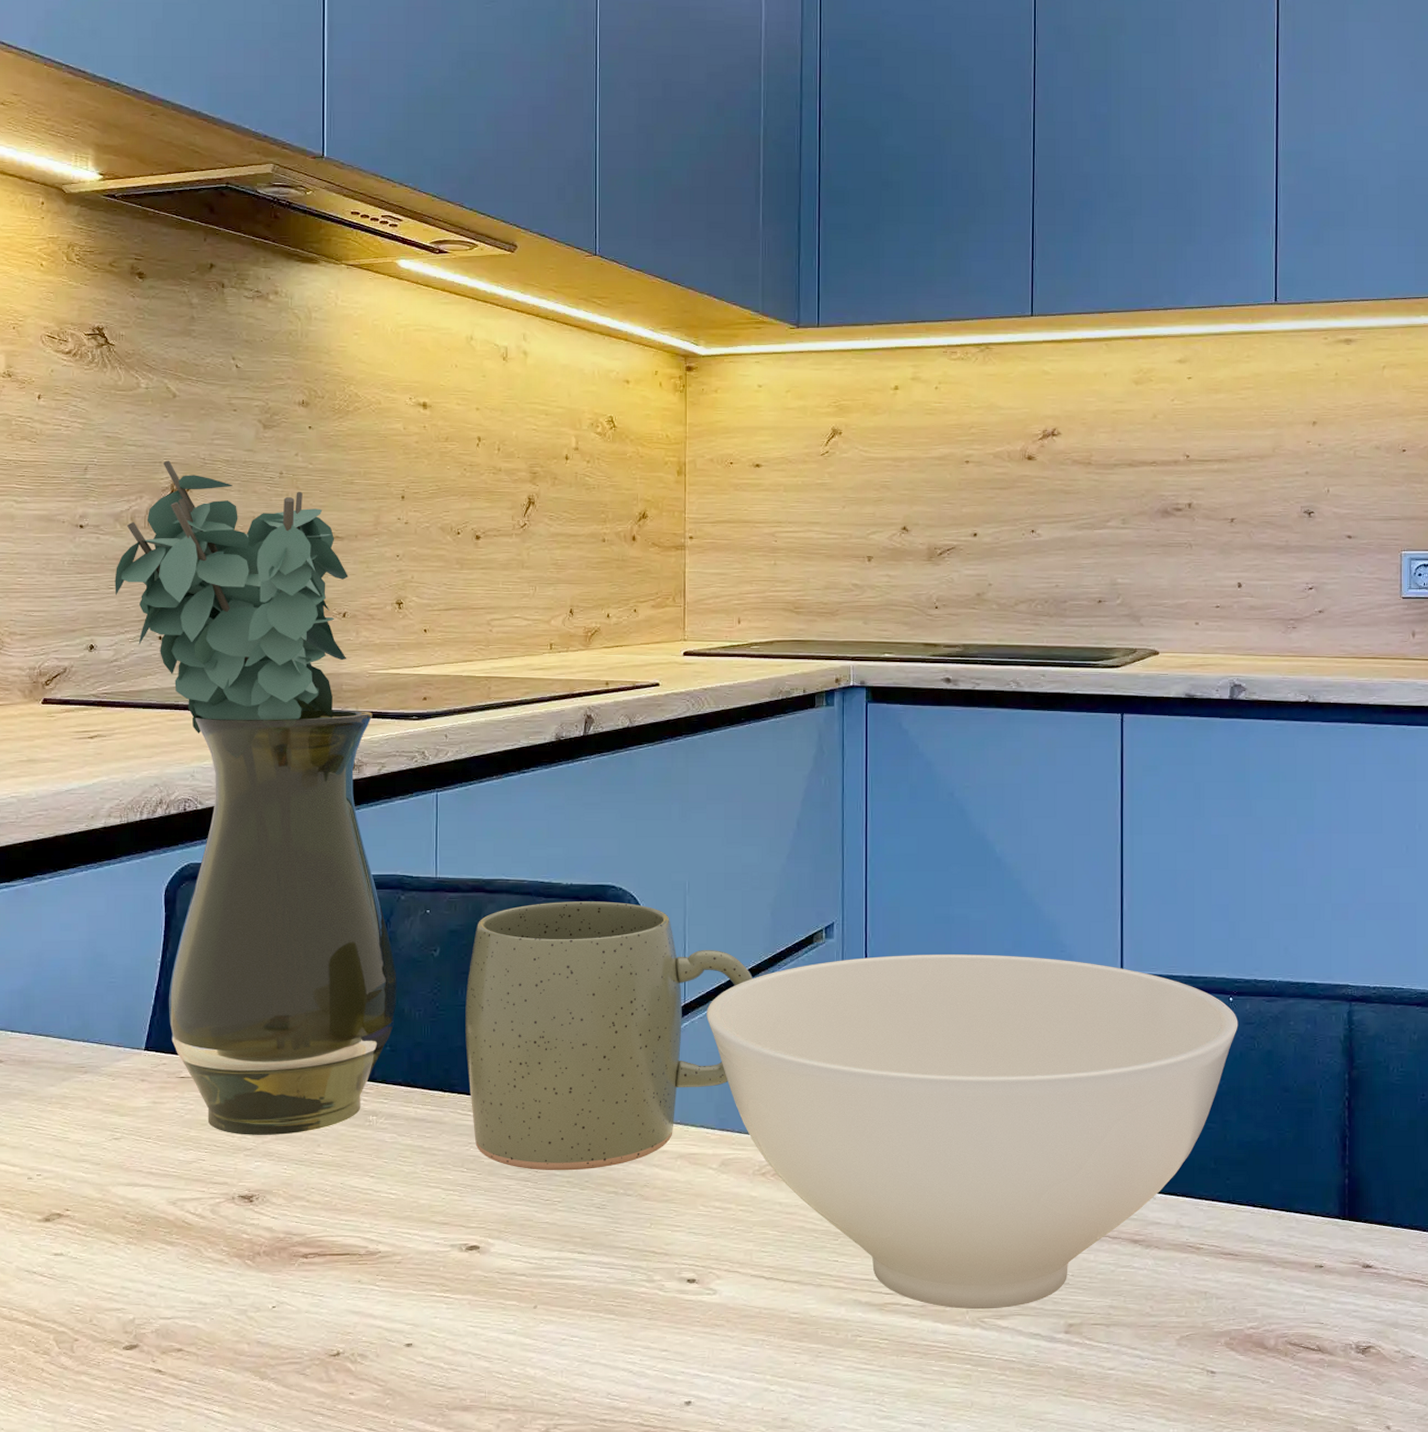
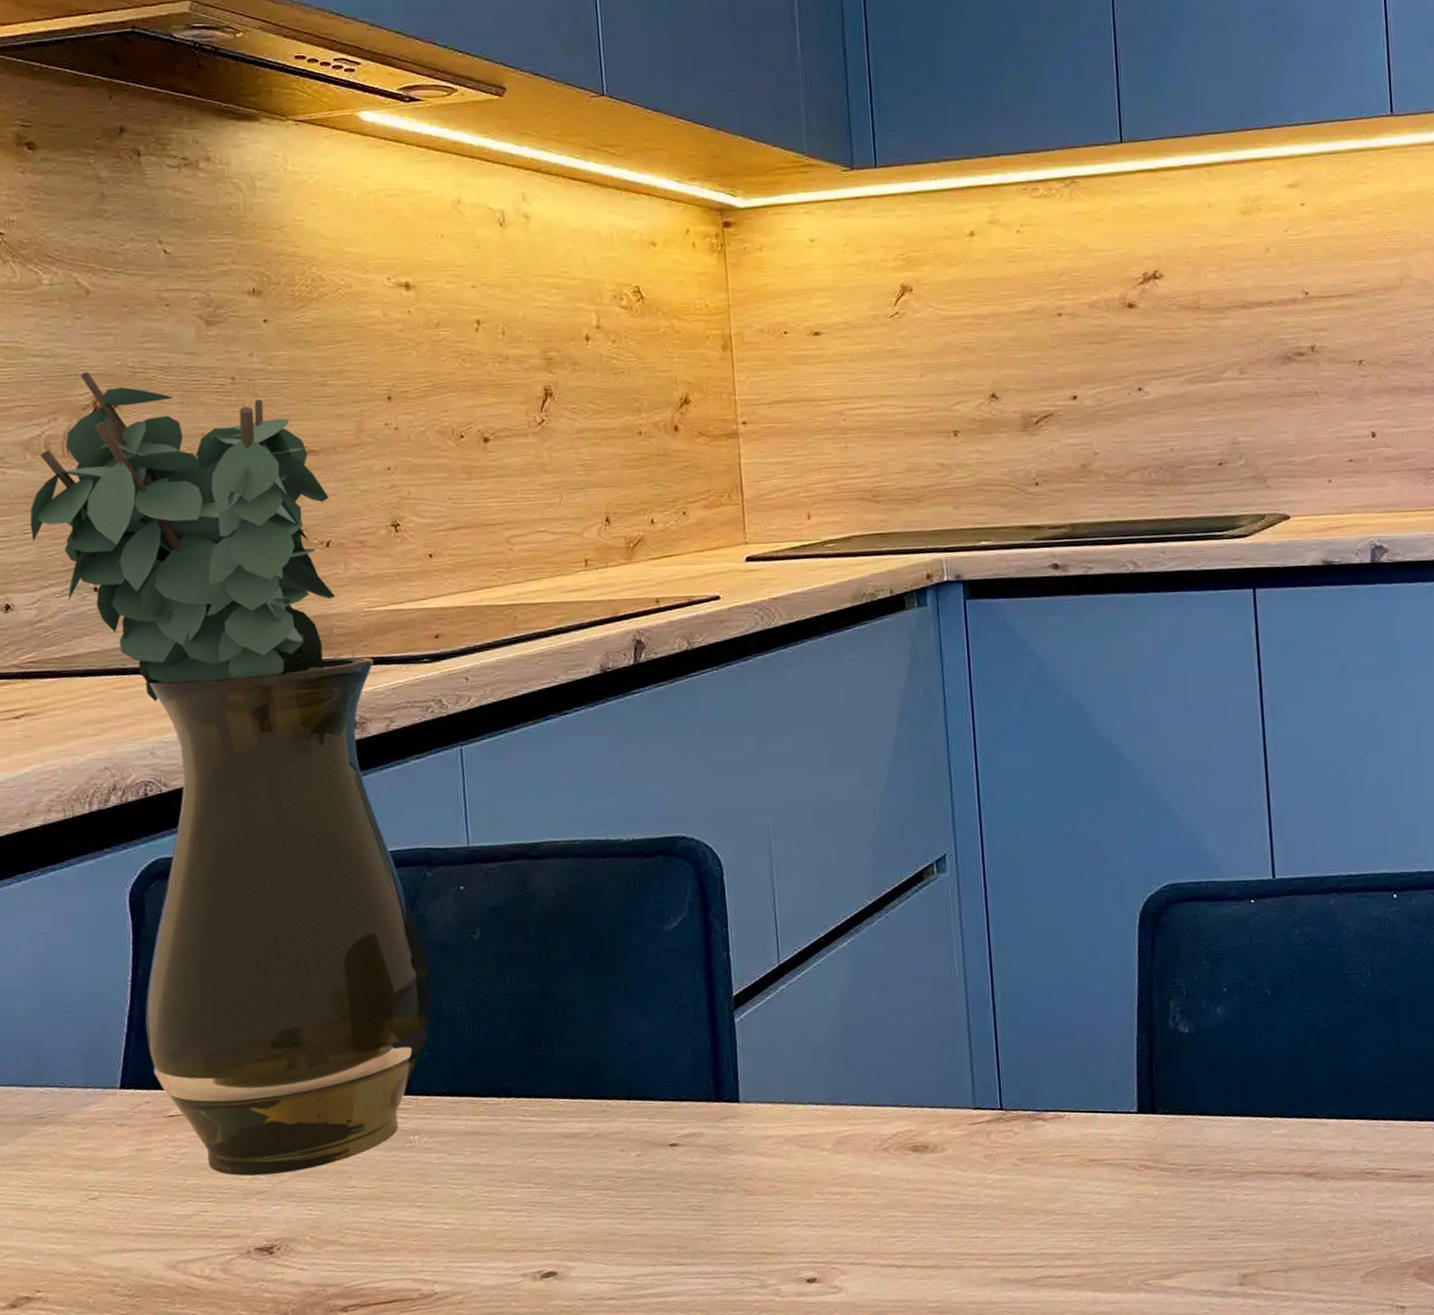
mug: present [465,901,754,1171] -> none [516,855,858,1176]
bowl: present [706,954,1238,1310] -> none [805,870,1405,1274]

